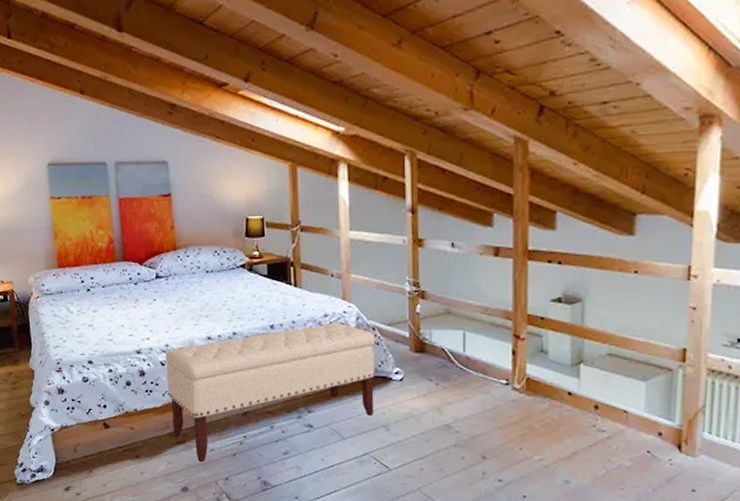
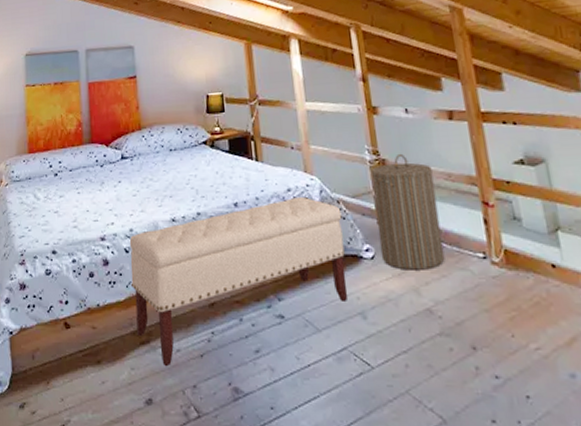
laundry hamper: none [409,286,470,392] -> present [371,153,445,270]

